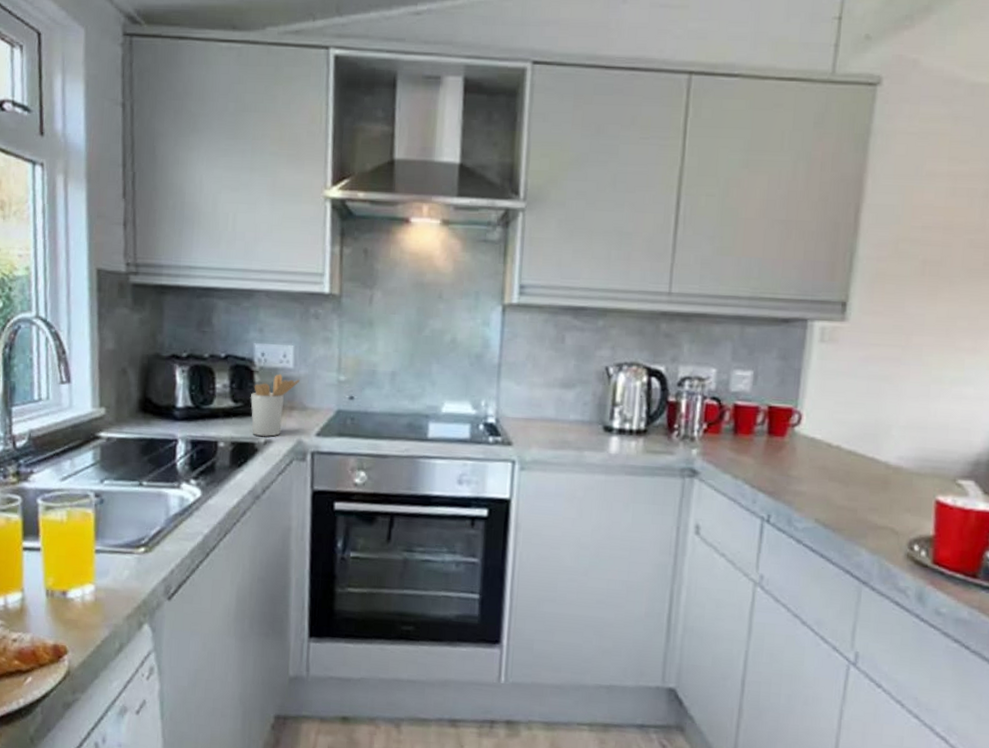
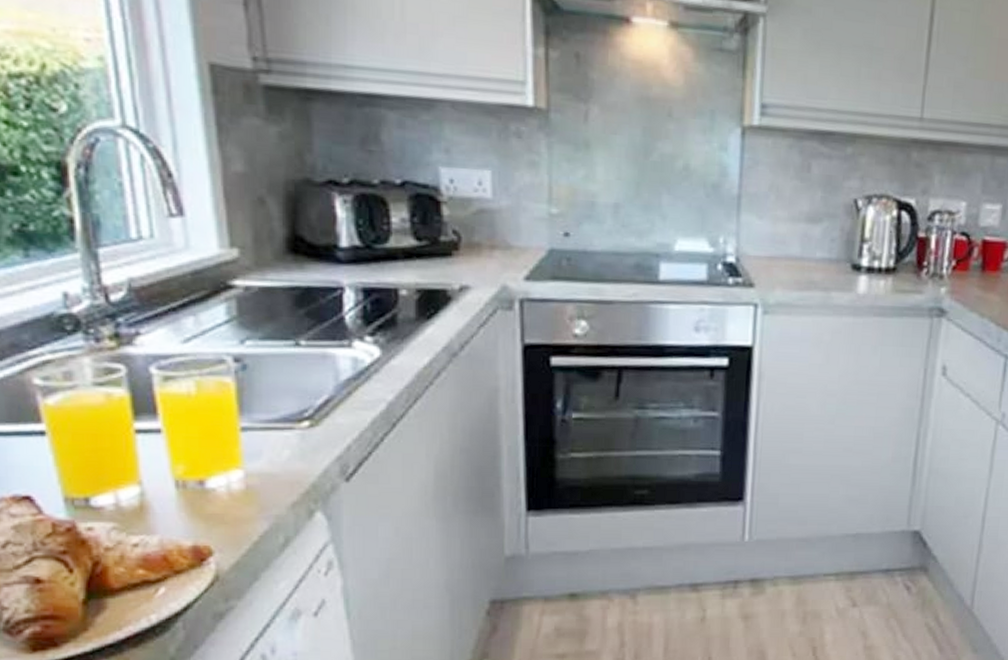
utensil holder: present [250,374,300,437] -> none [439,205,501,283]

